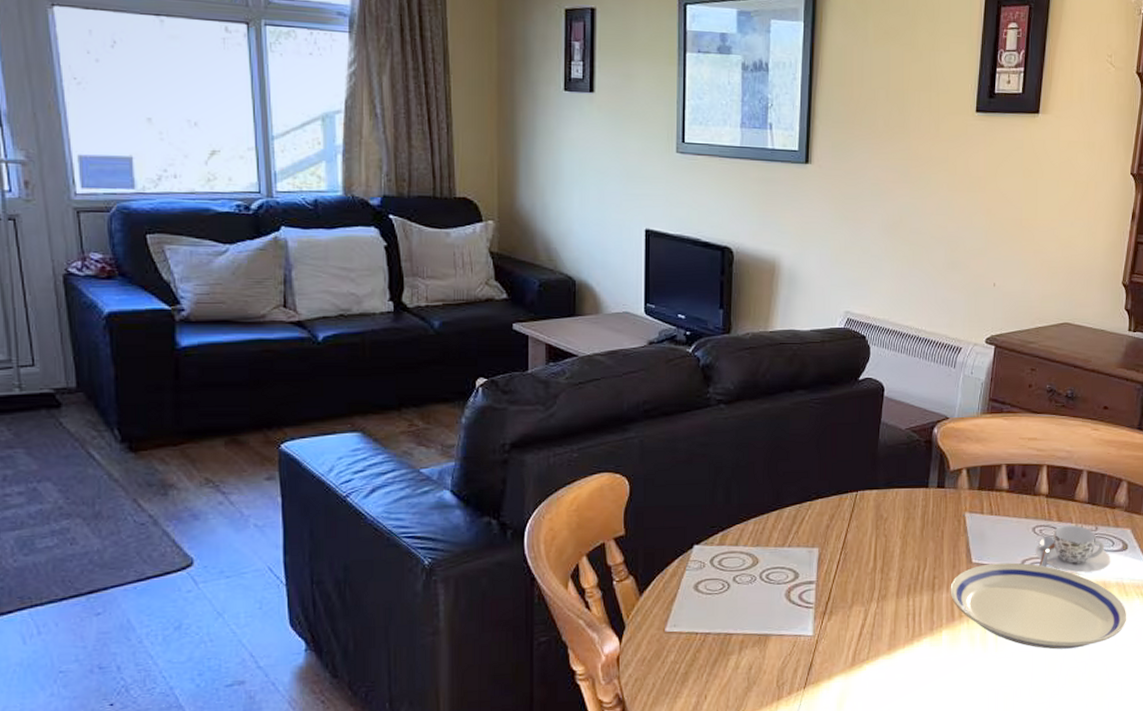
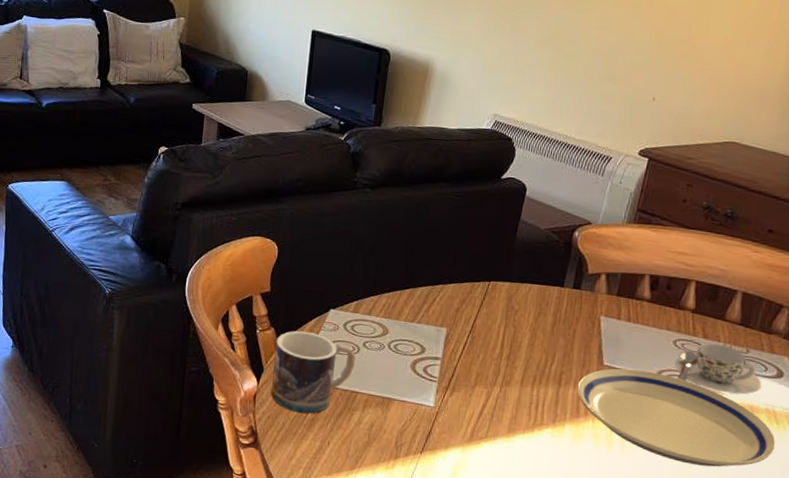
mug: none [636,574,726,669] -> present [270,330,356,414]

